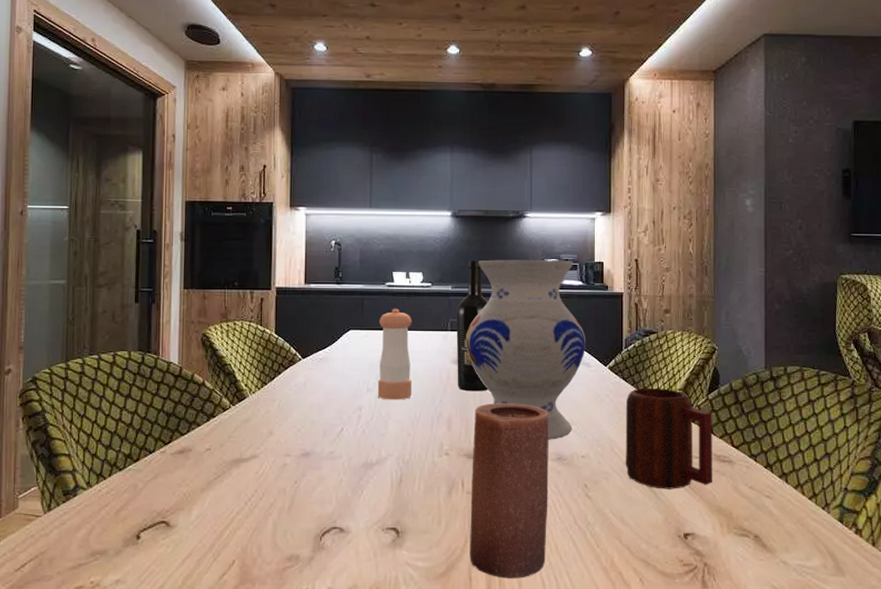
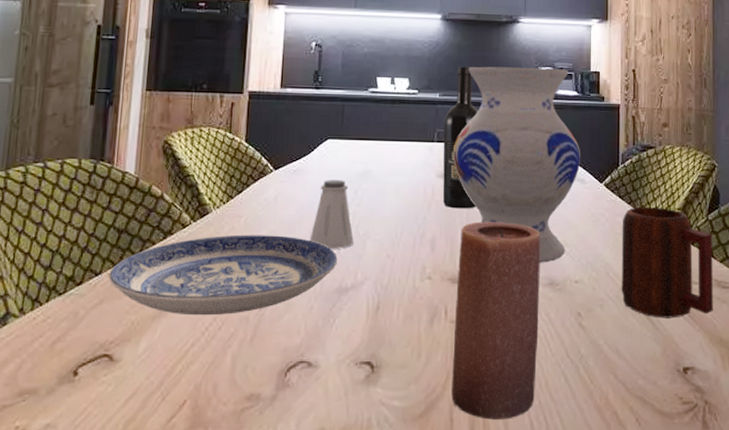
plate: none [161,417,363,488] -> present [109,234,338,316]
saltshaker: none [337,367,377,429] -> present [309,180,354,249]
pepper shaker: present [377,308,413,400] -> none [355,116,396,218]

